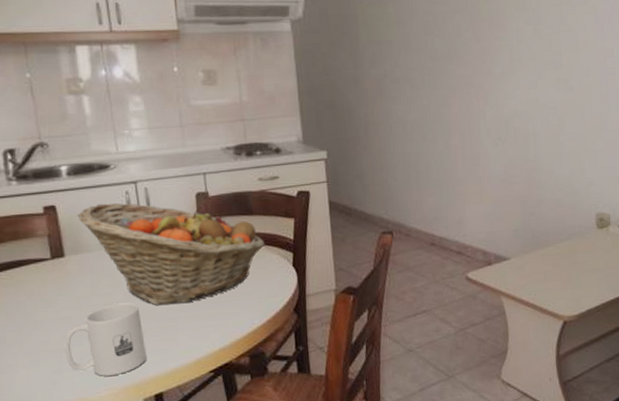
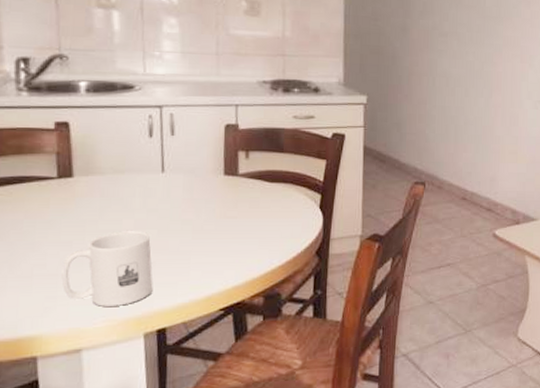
fruit basket: present [77,202,265,305] -> none [92,125,293,236]

